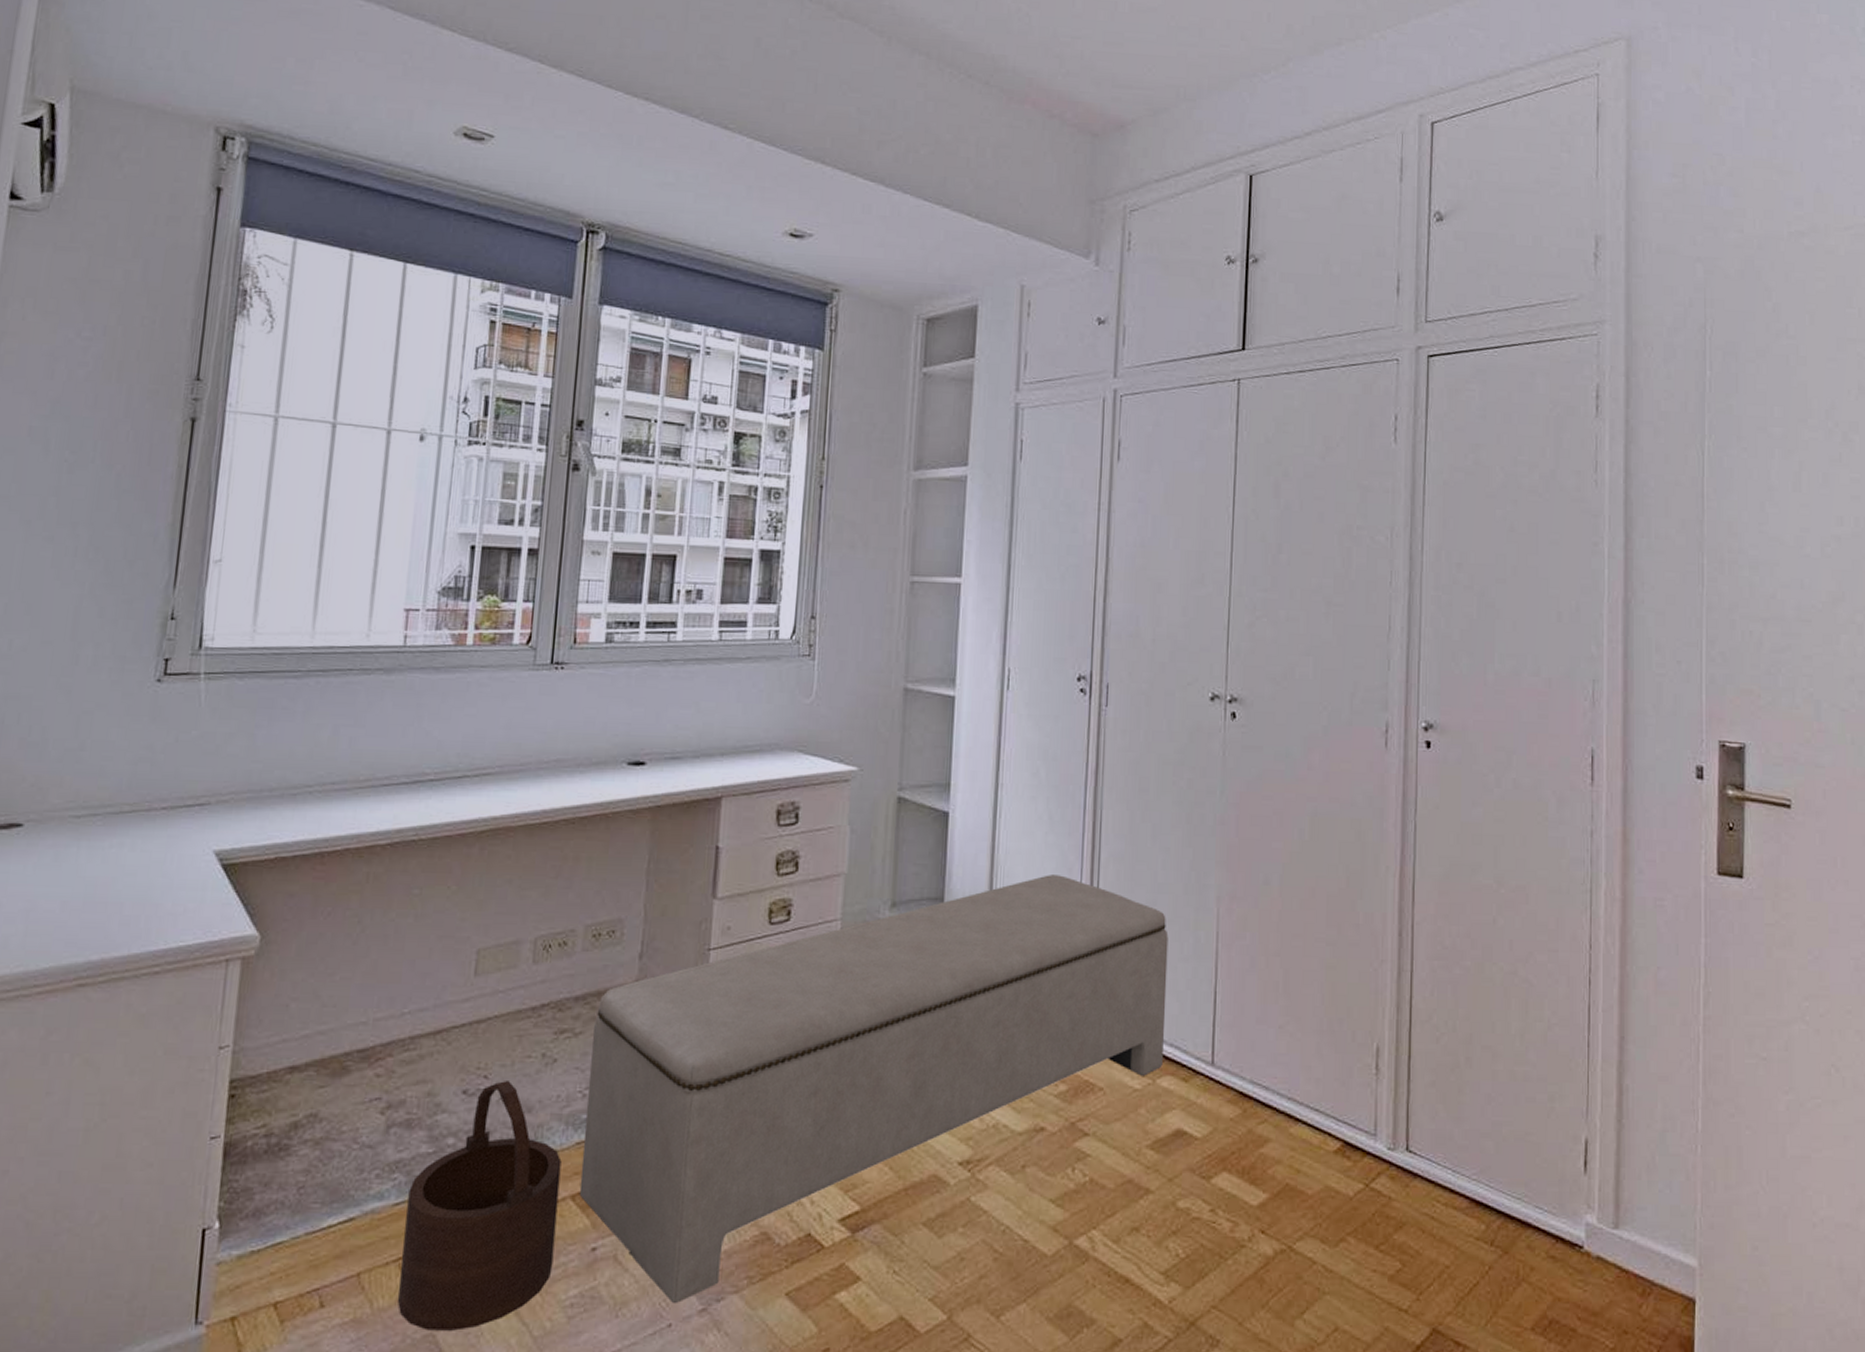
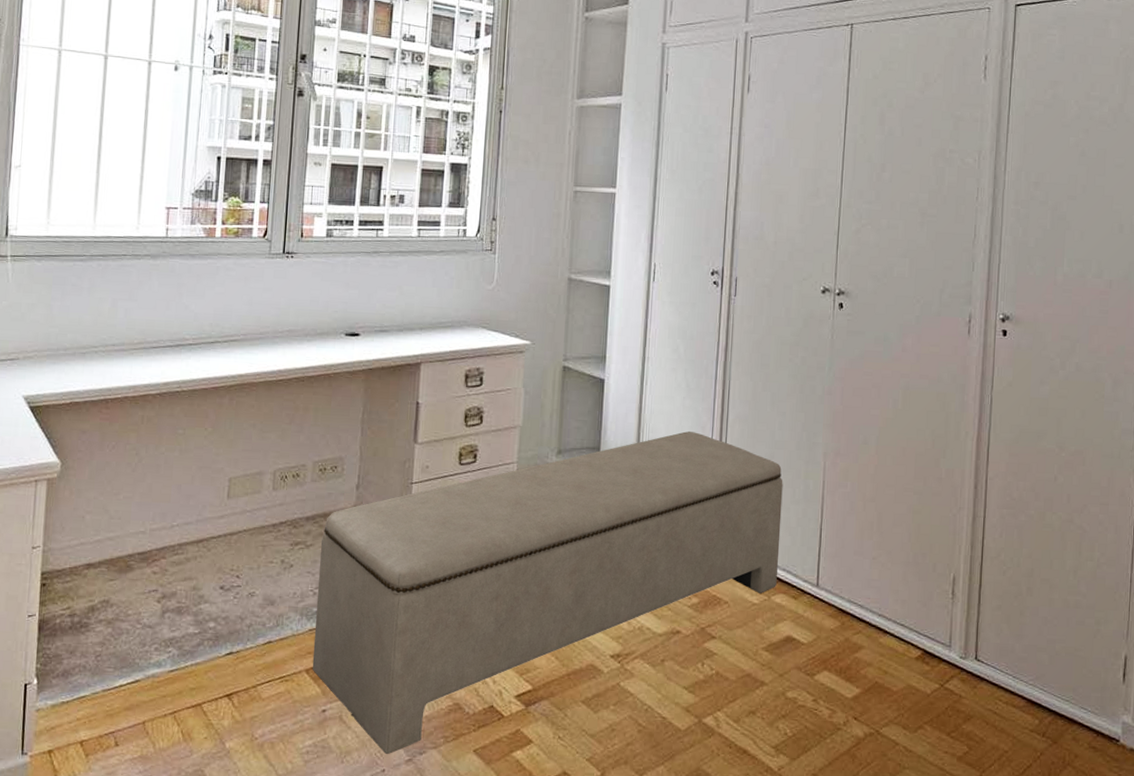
wooden bucket: present [398,1081,562,1331] -> none [174,580,298,768]

